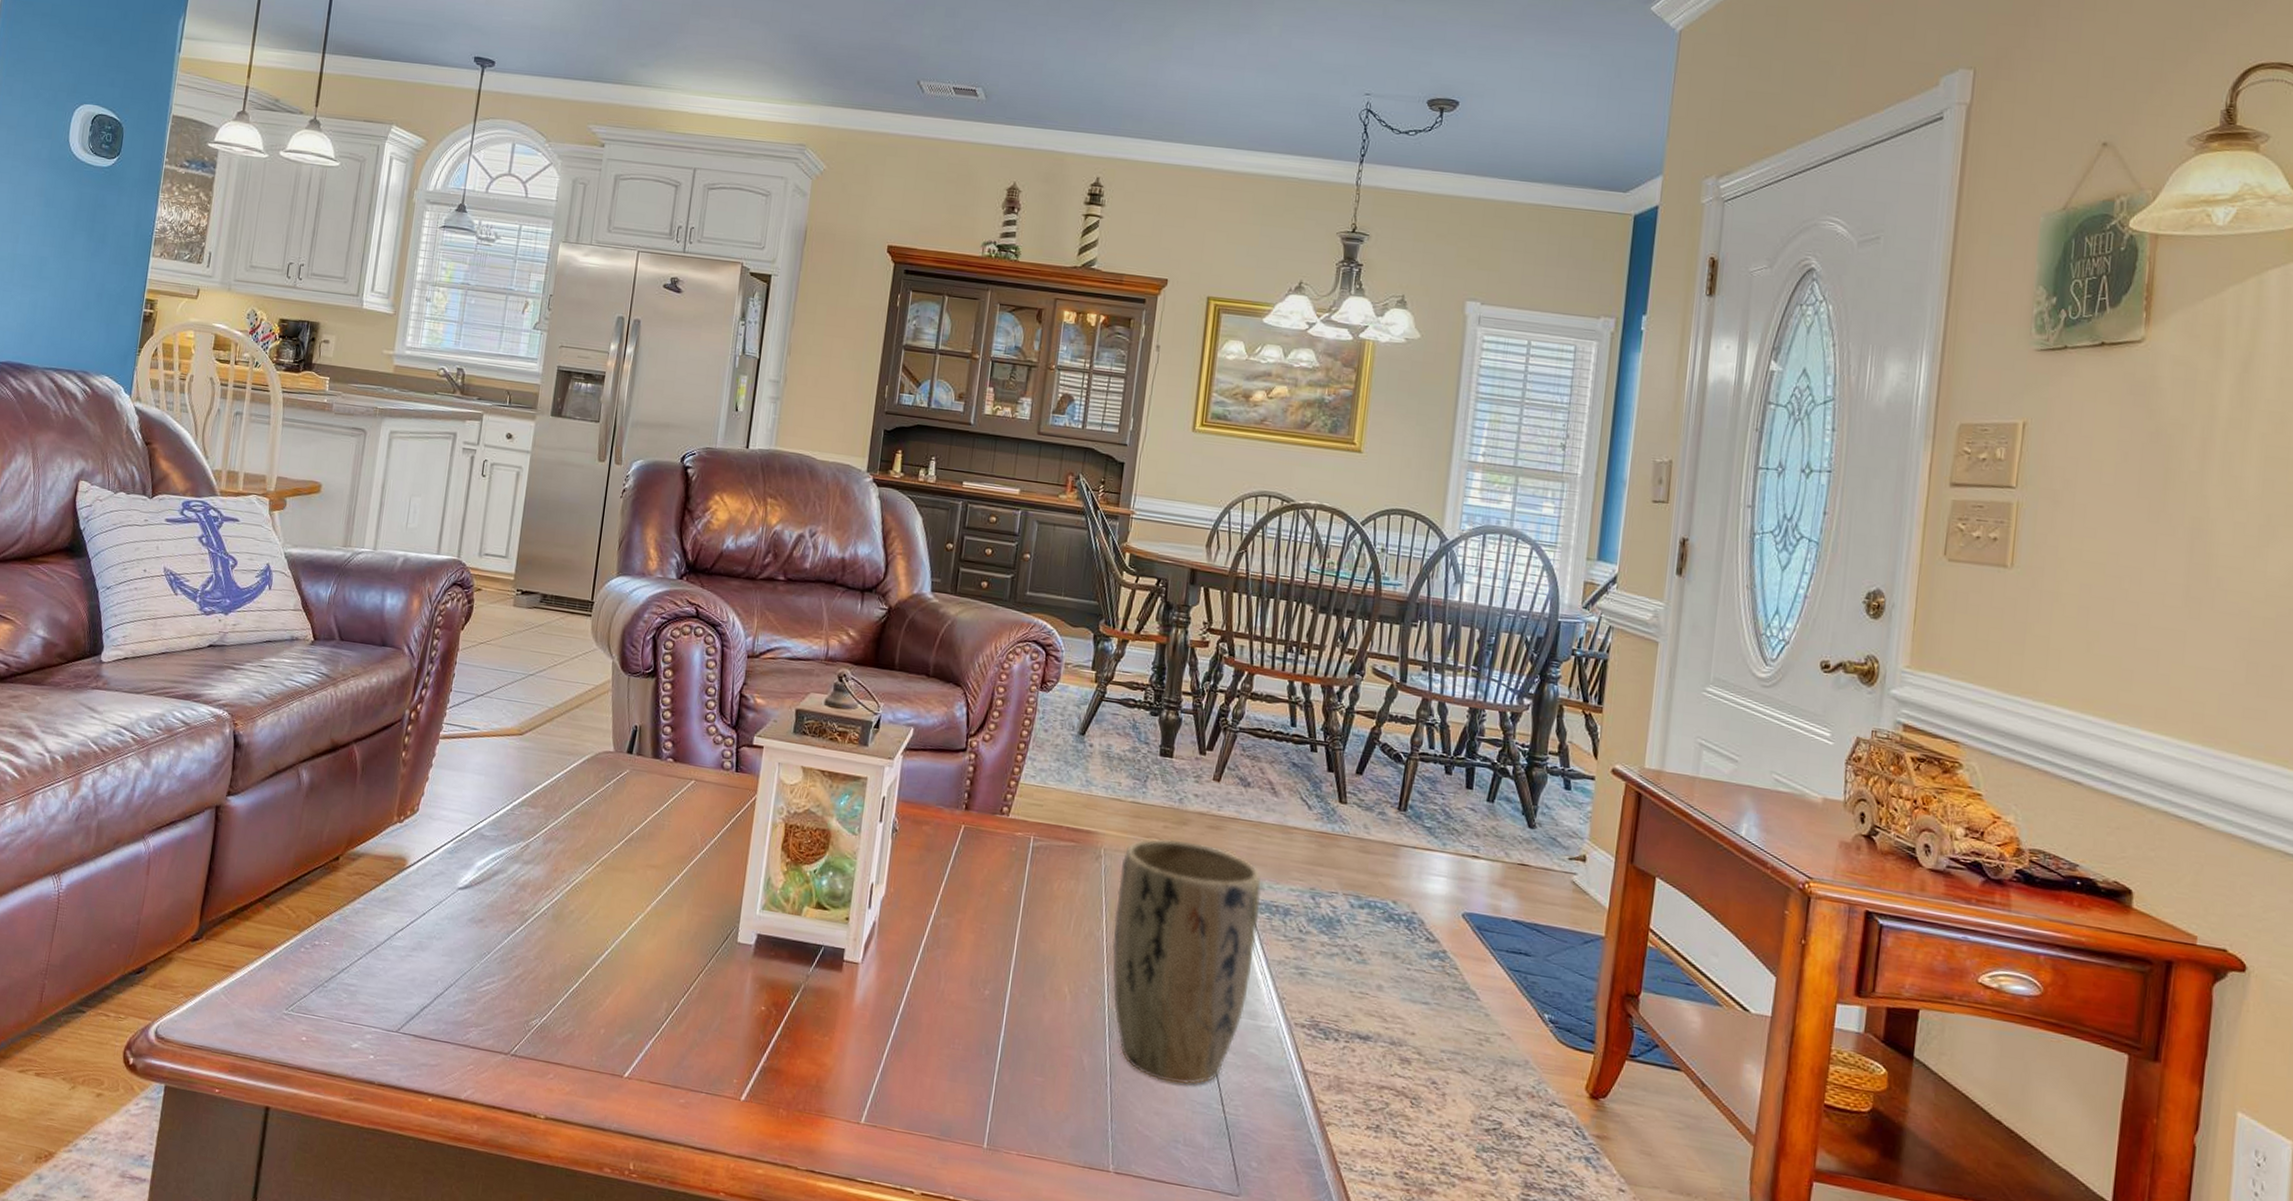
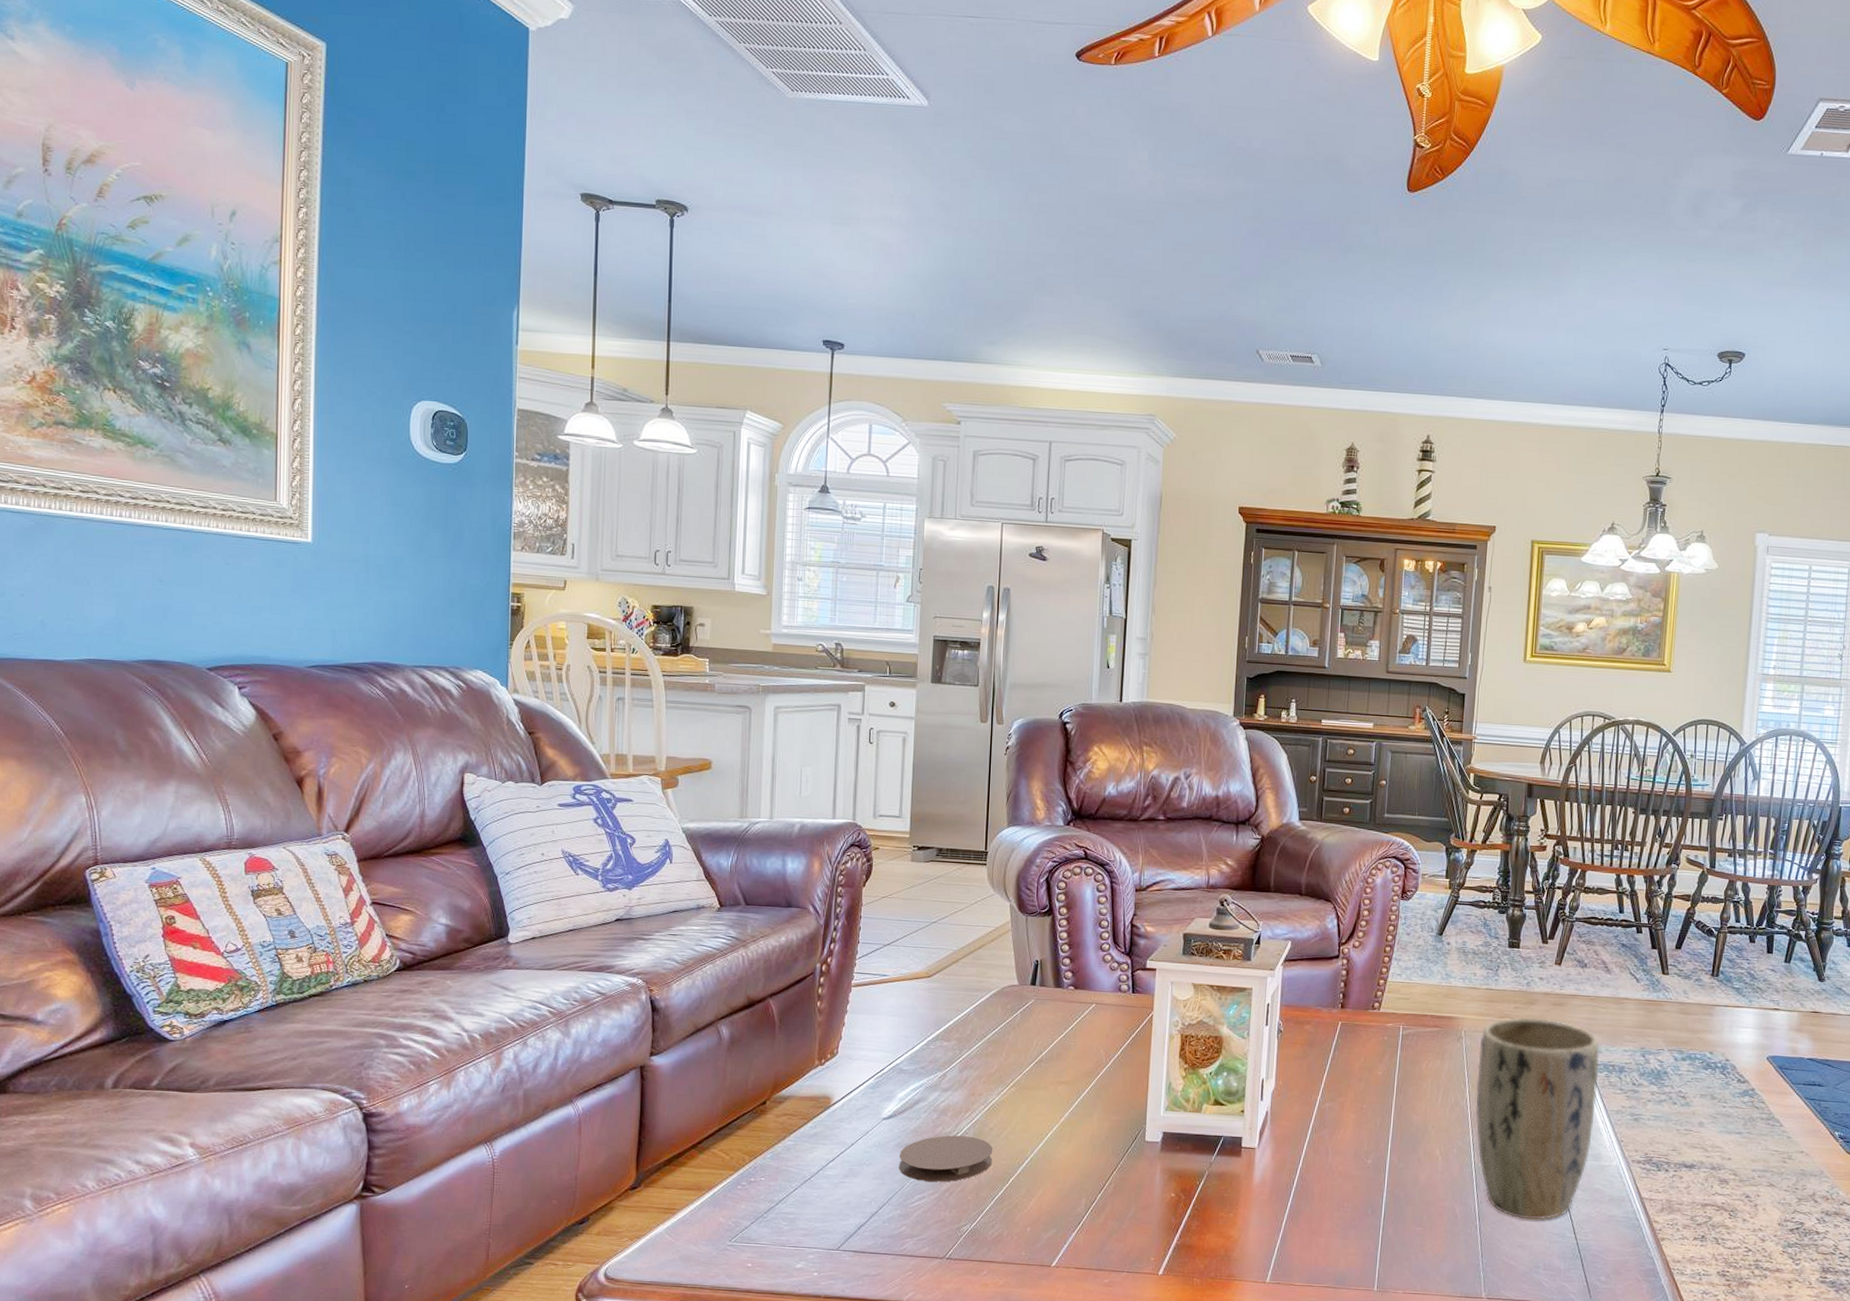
coaster: none [469,913,572,967] -> present [898,1135,993,1182]

